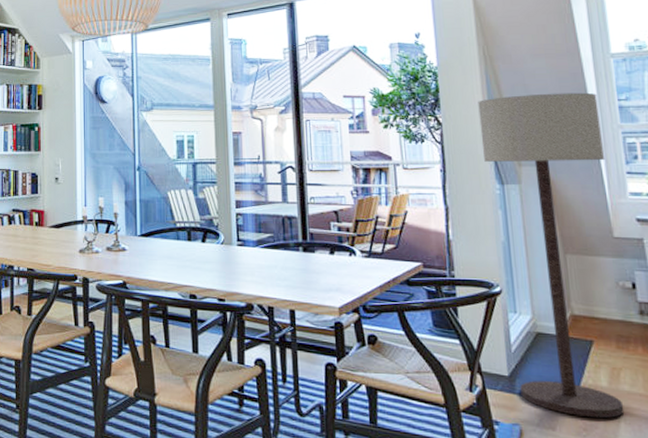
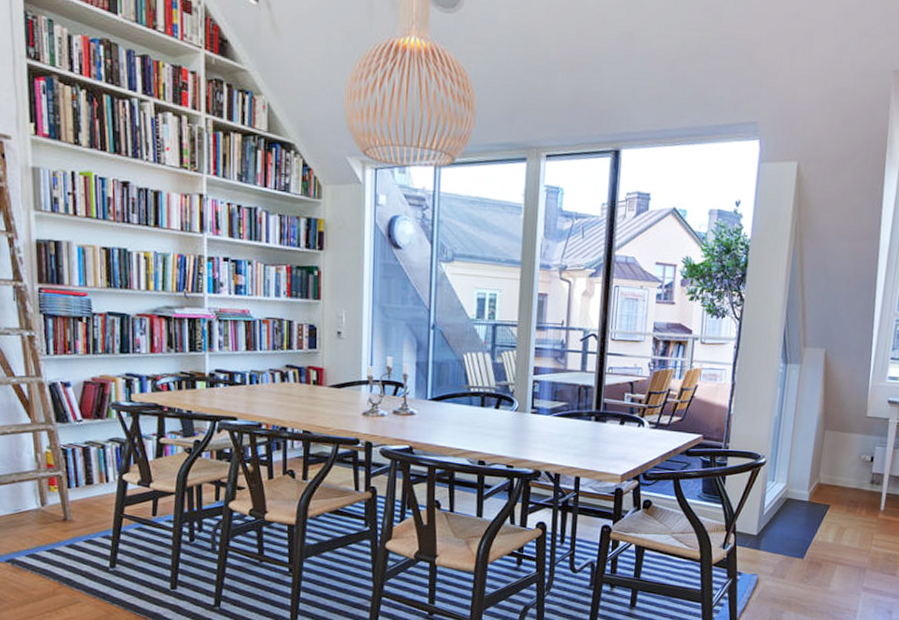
floor lamp: present [478,92,625,419] -> none [763,276,884,568]

